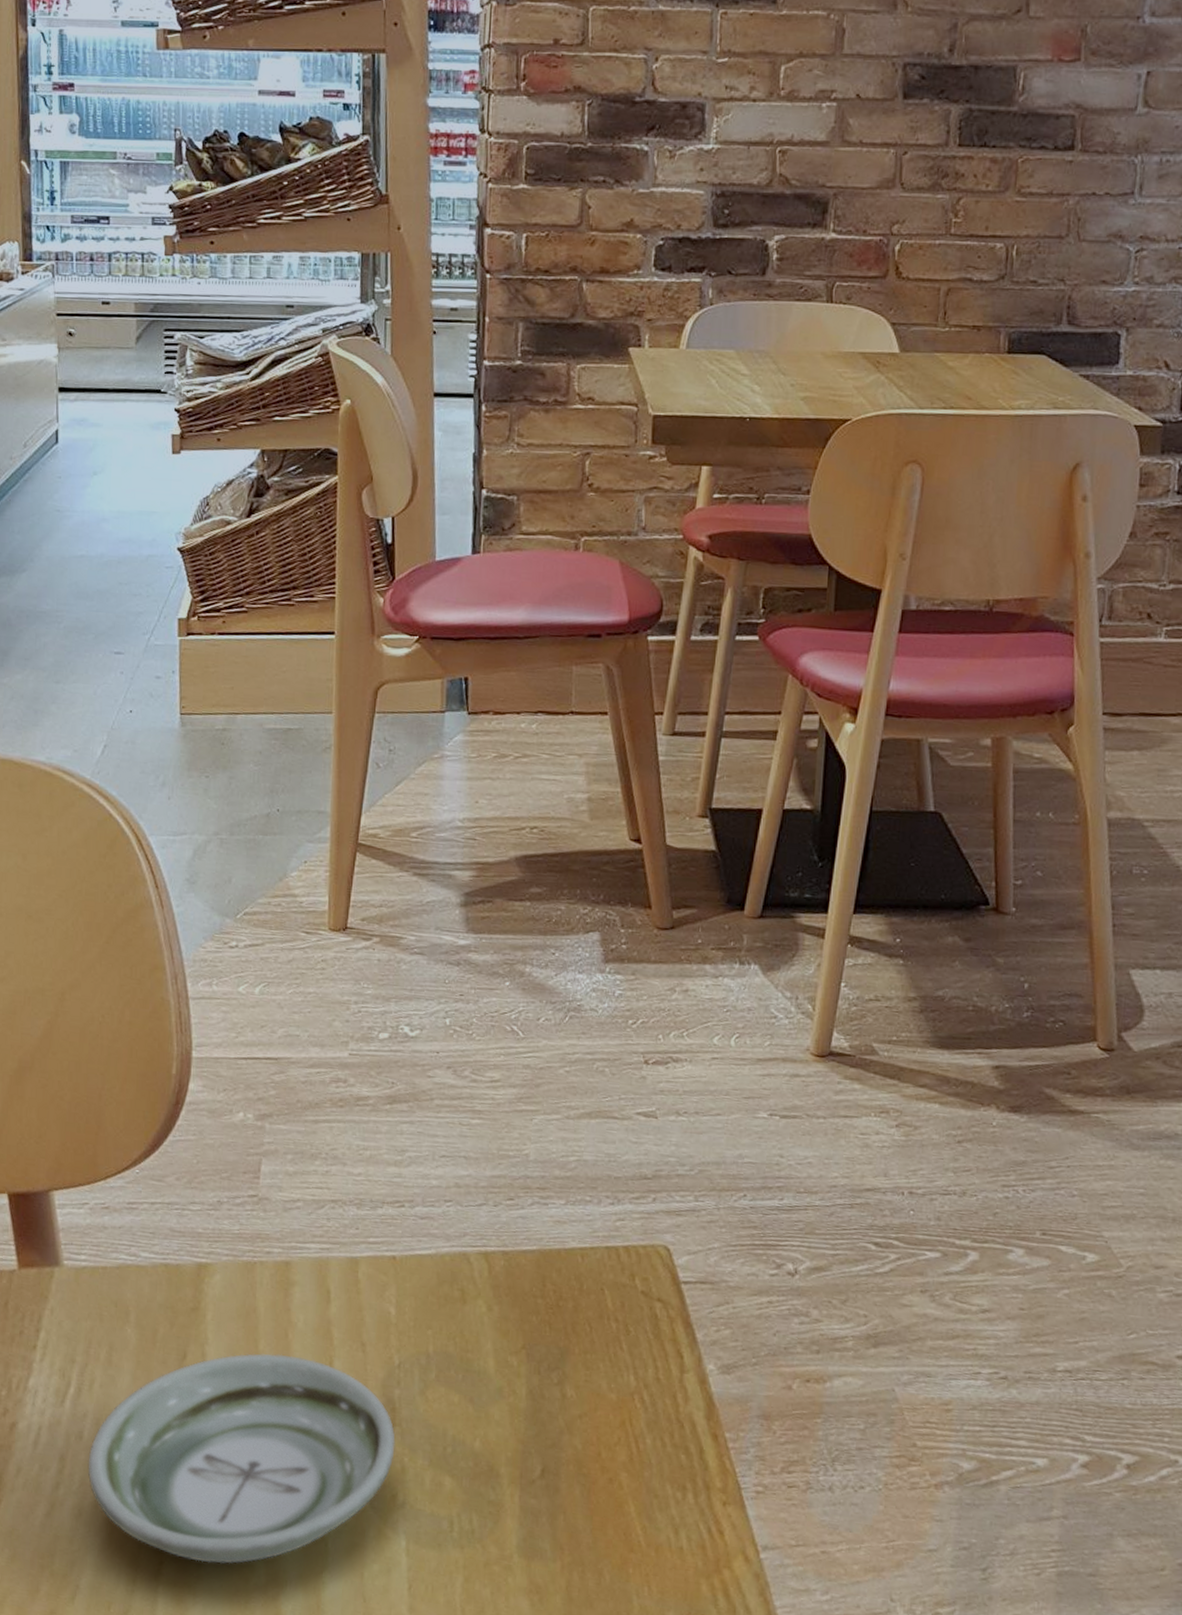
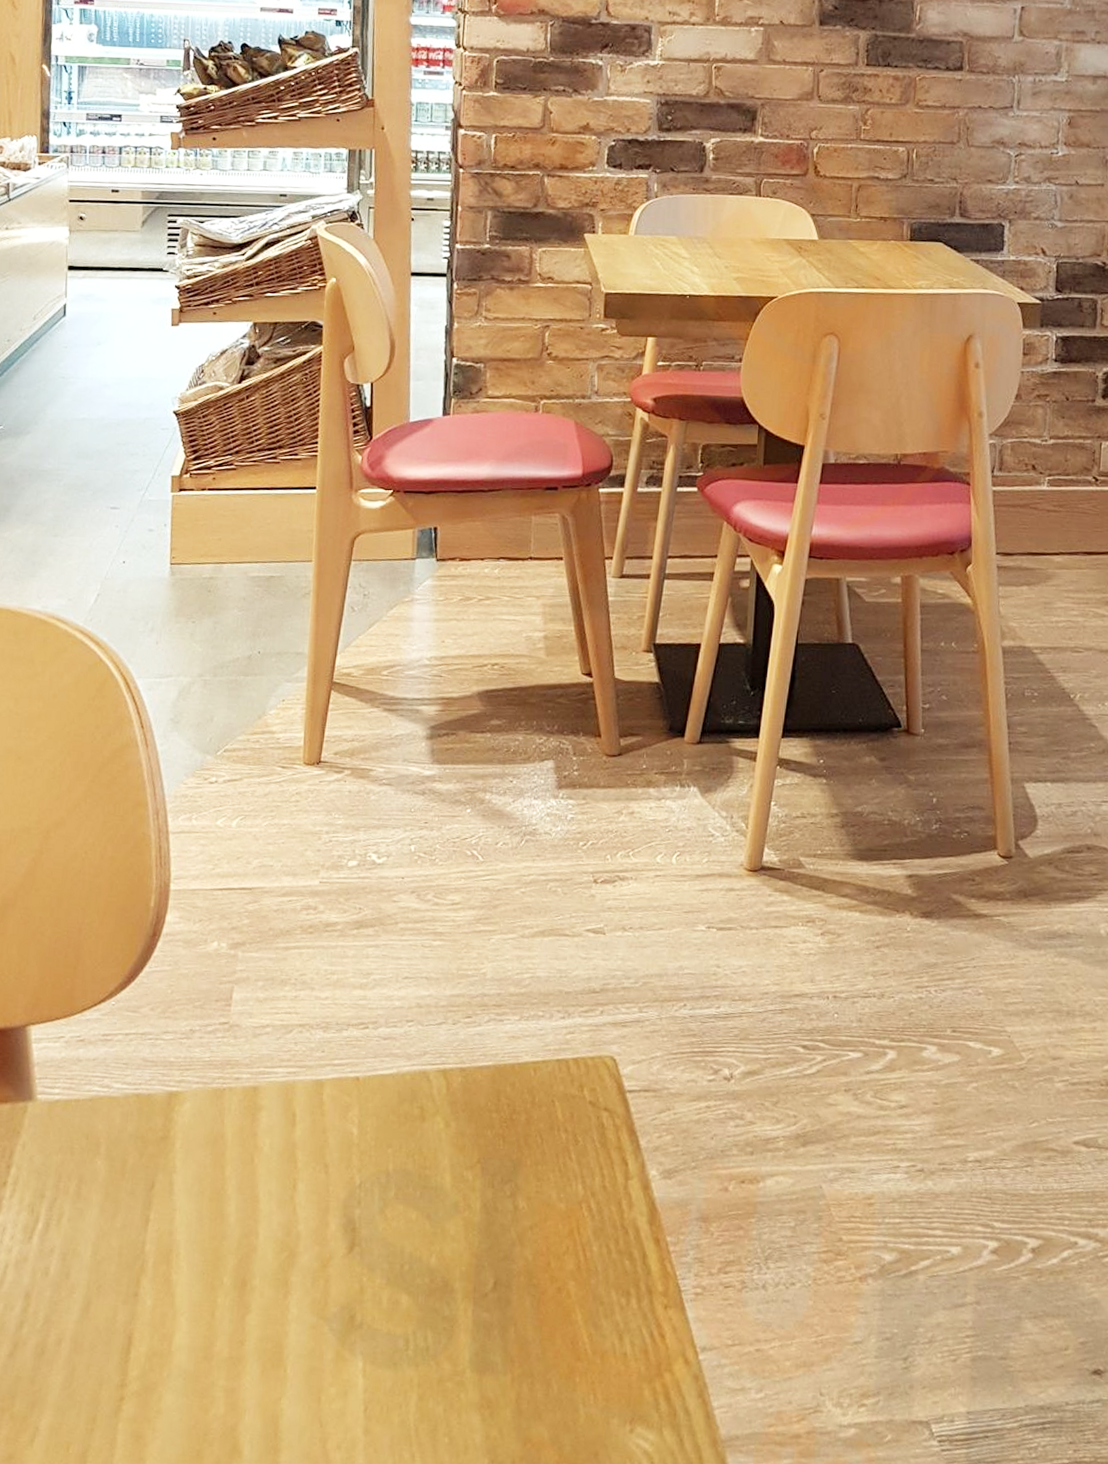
saucer: present [87,1353,396,1564] -> none [52,1179,355,1396]

